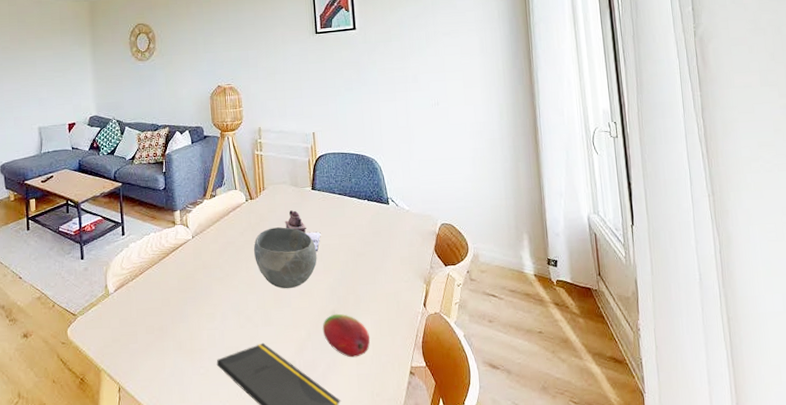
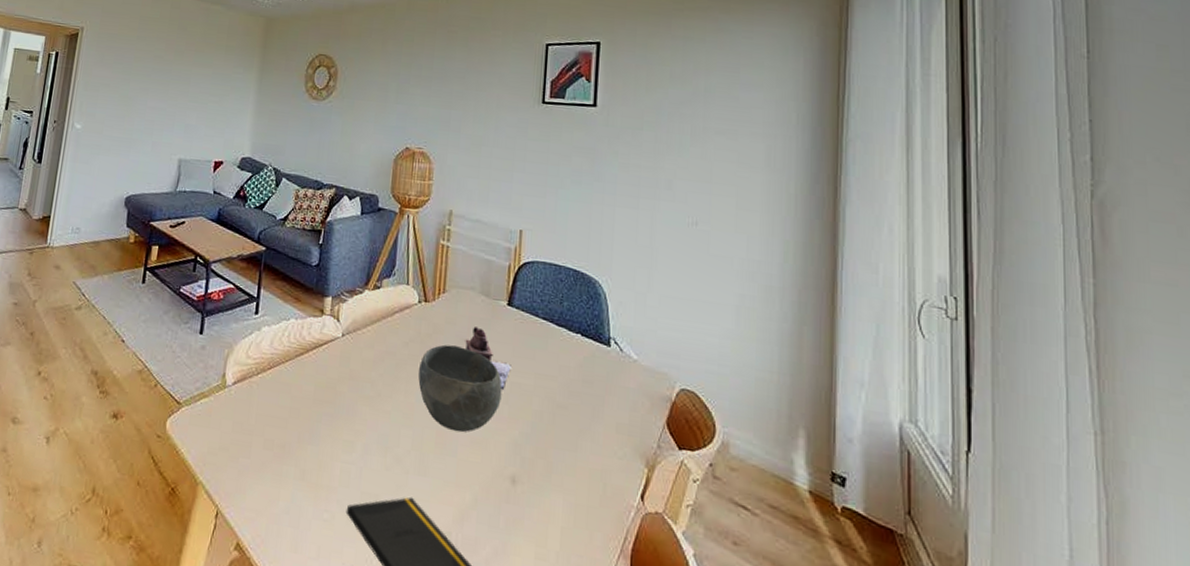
fruit: present [322,313,371,358] -> none [494,480,559,549]

